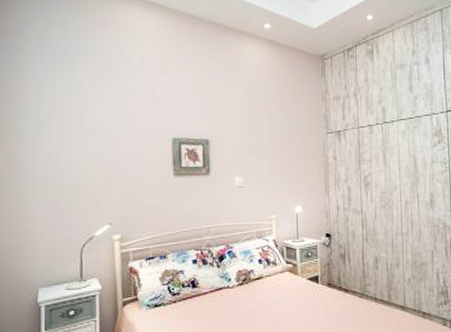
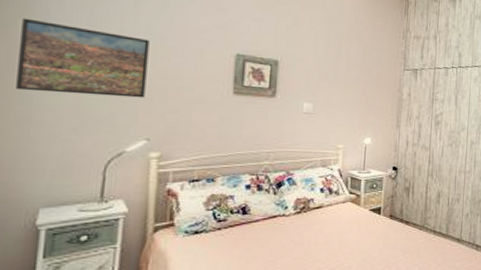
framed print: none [13,130,105,191] -> present [16,18,150,98]

